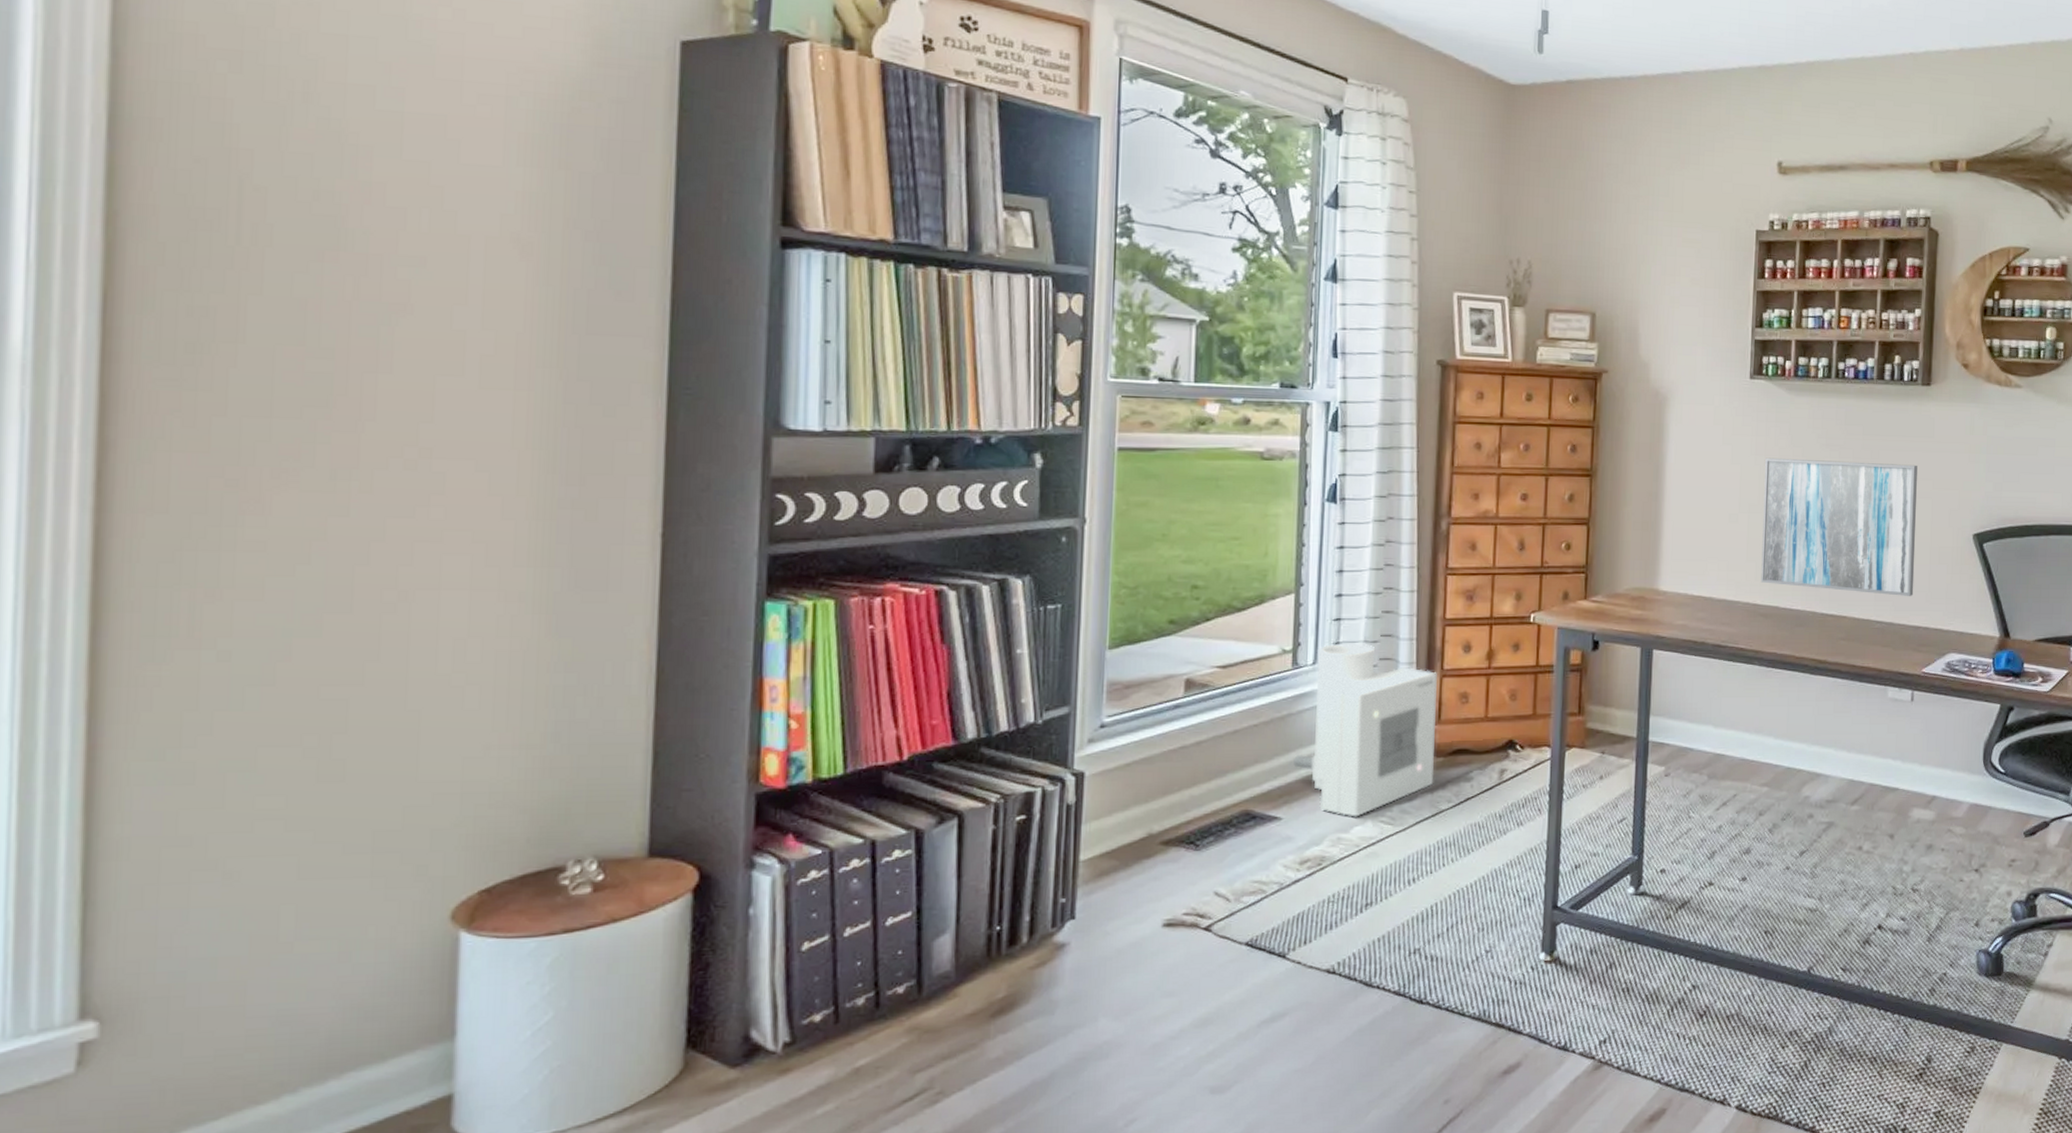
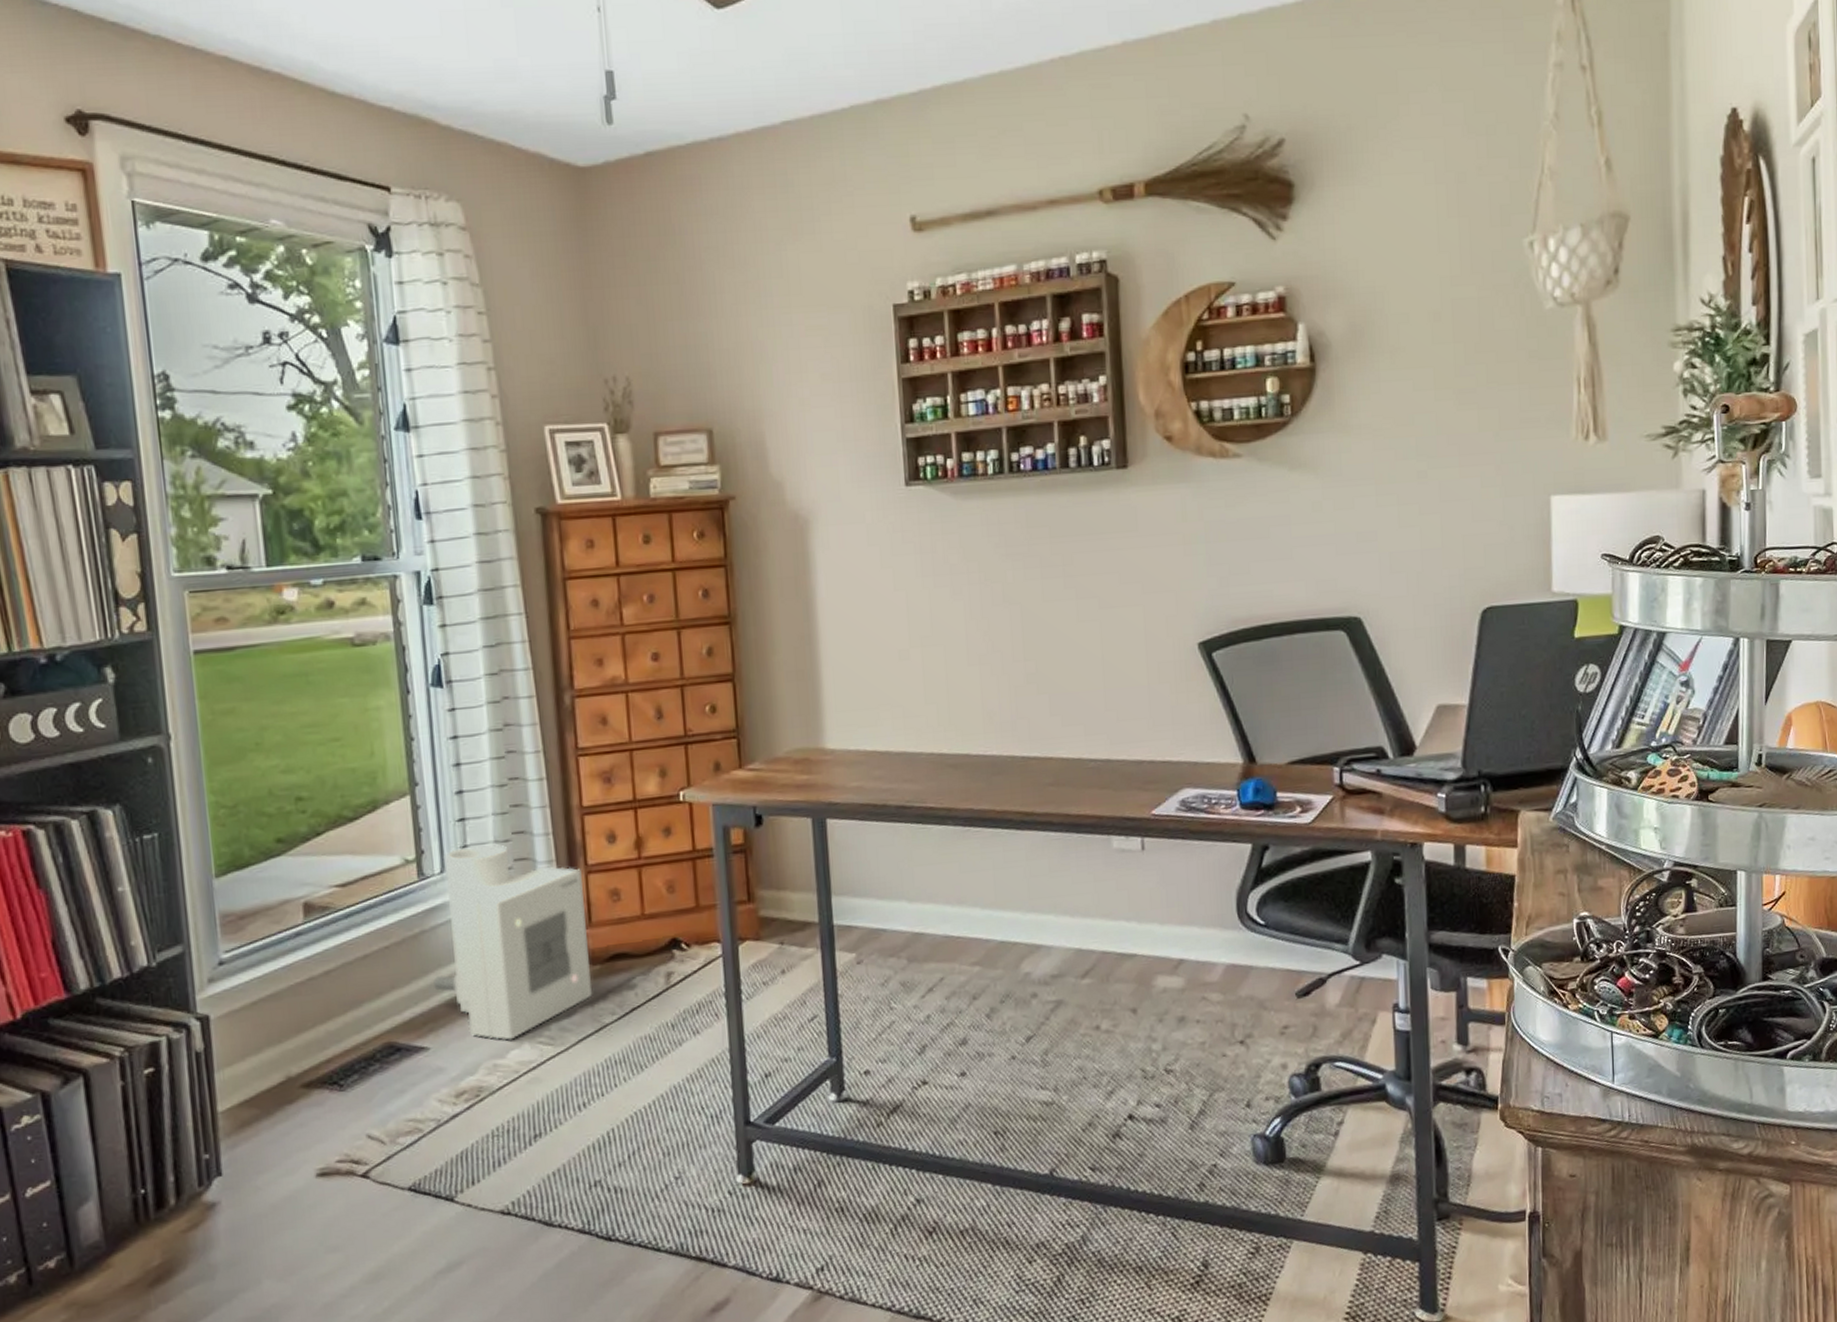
wall art: present [1761,457,1918,596] -> none [935,566,1132,728]

